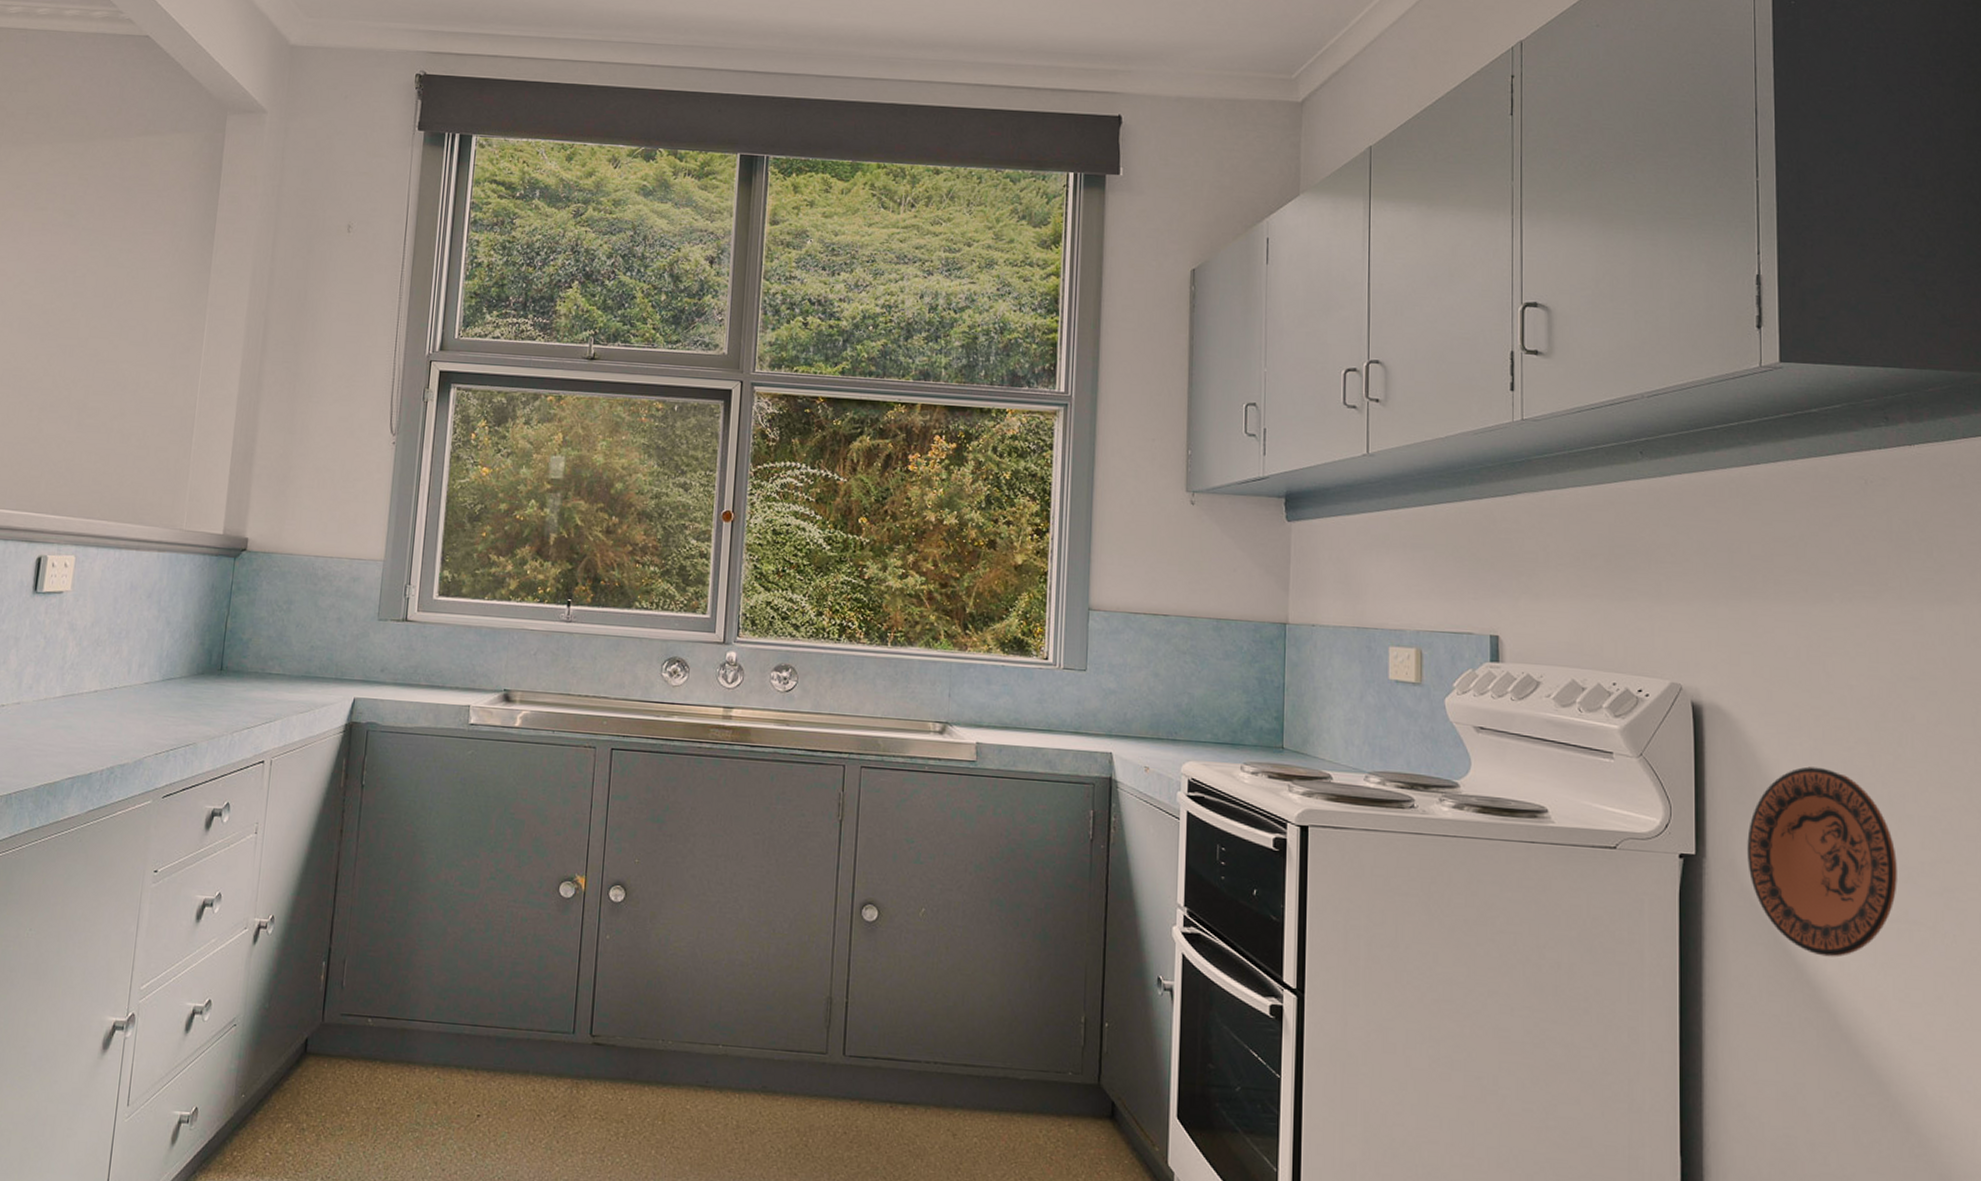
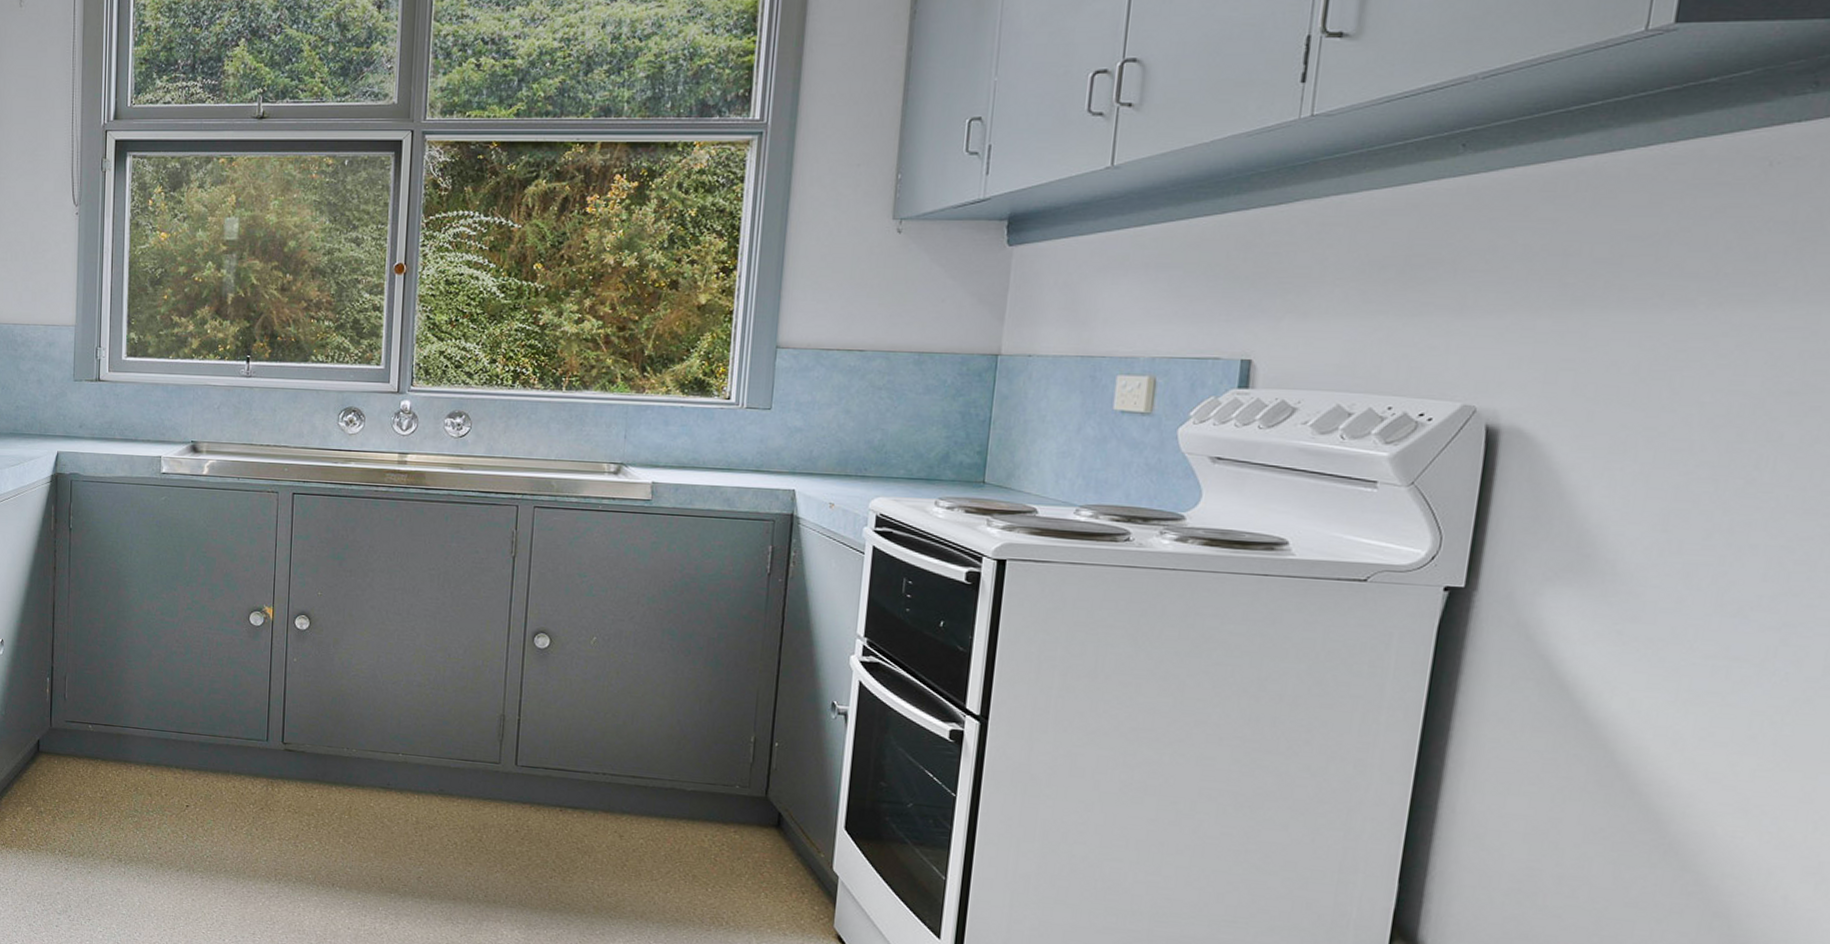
decorative plate: present [1747,766,1897,957] -> none [1529,493,1727,694]

